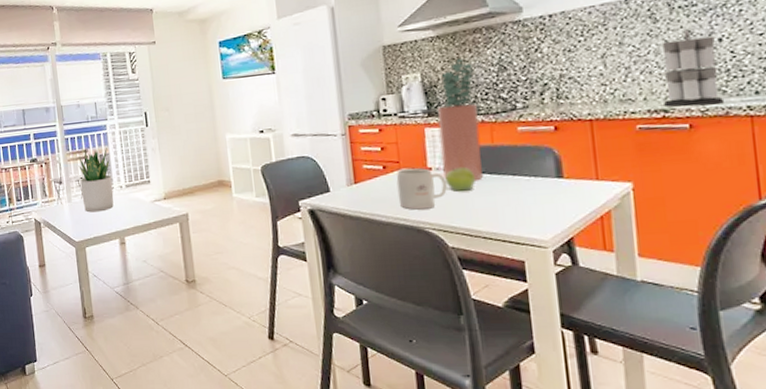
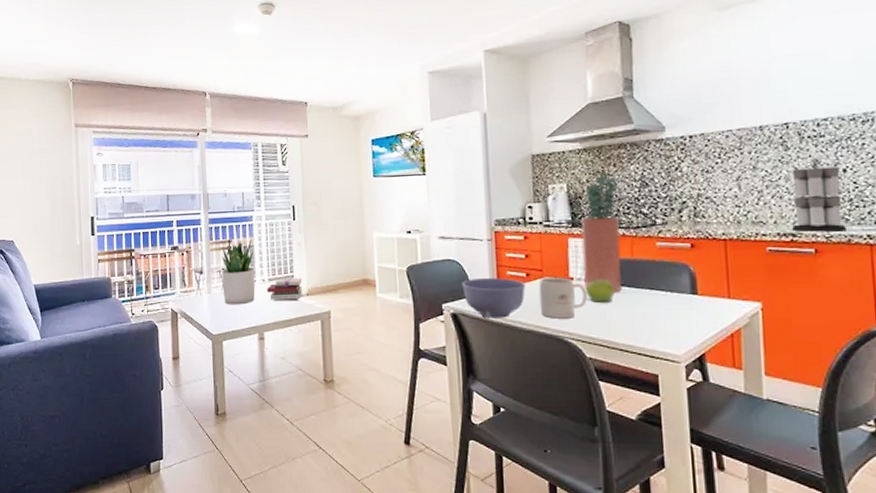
books: none [124,182,161,206] -> present [267,277,303,301]
bowl: none [318,172,383,213] -> present [462,278,526,318]

